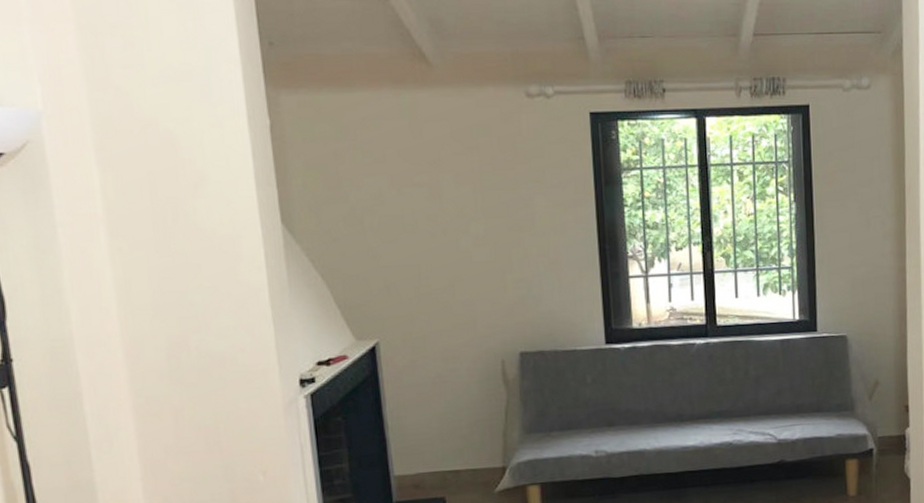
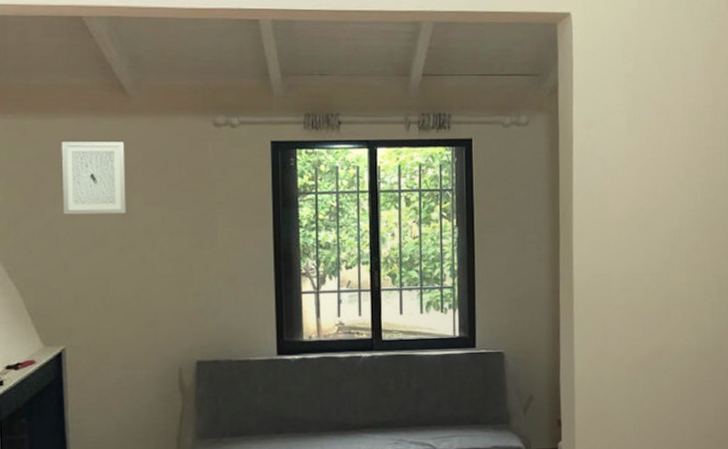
wall art: none [360,116,436,198] -> present [61,142,126,215]

